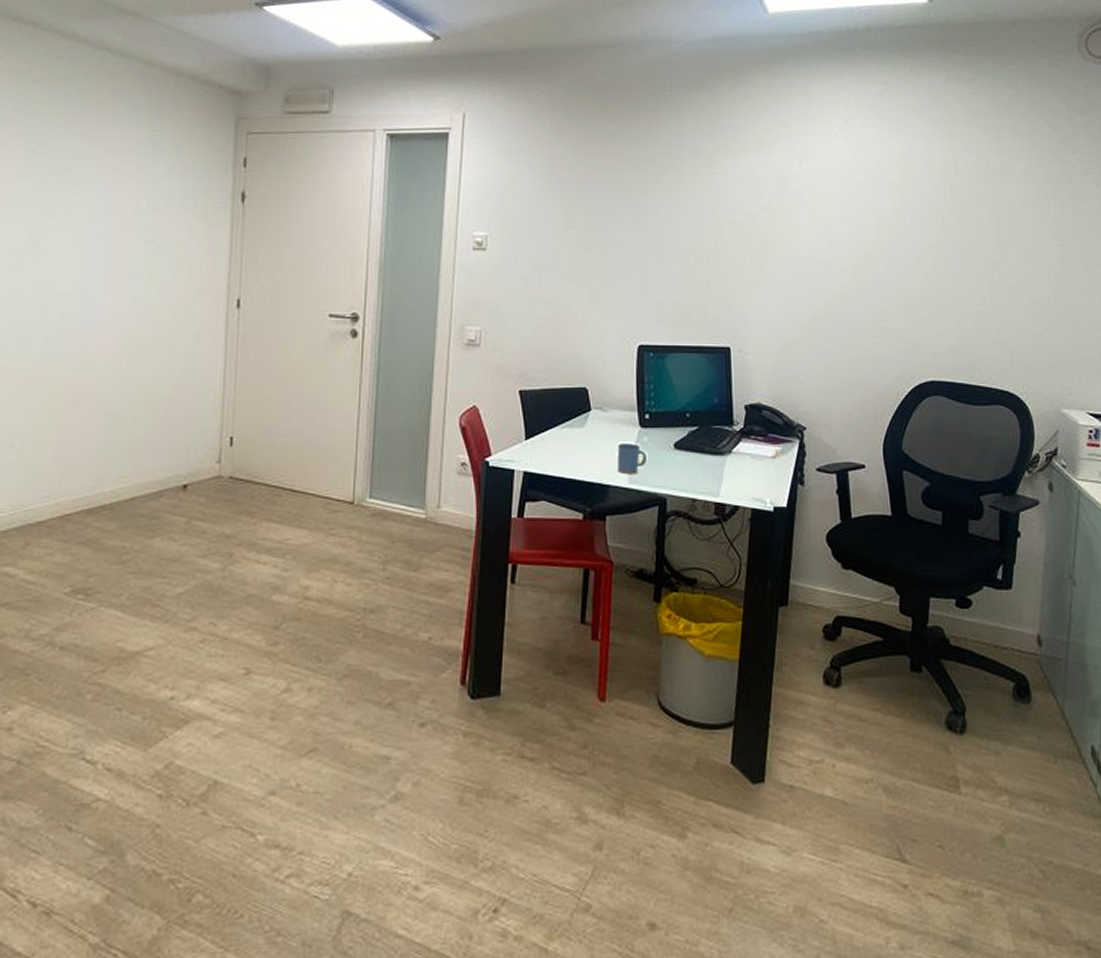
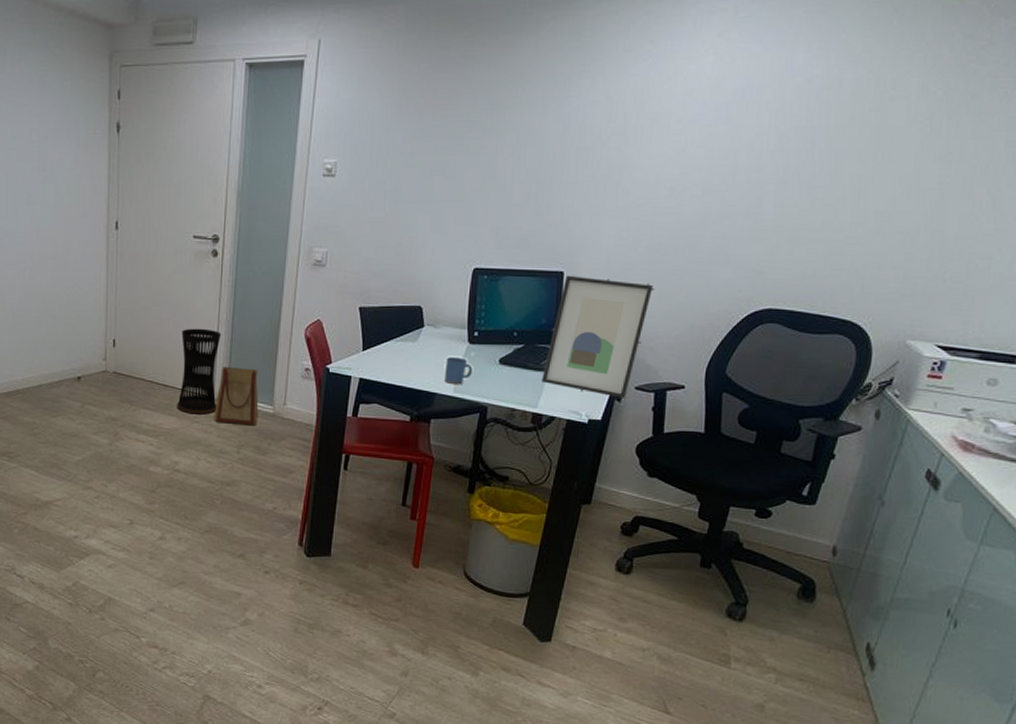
umbrella stand: none [308,420,363,525] -> present [177,328,222,415]
shopping bag: none [354,464,408,536] -> present [214,366,259,426]
picture frame: none [720,350,822,481] -> present [541,275,656,398]

